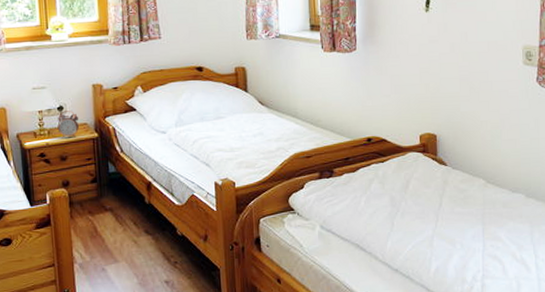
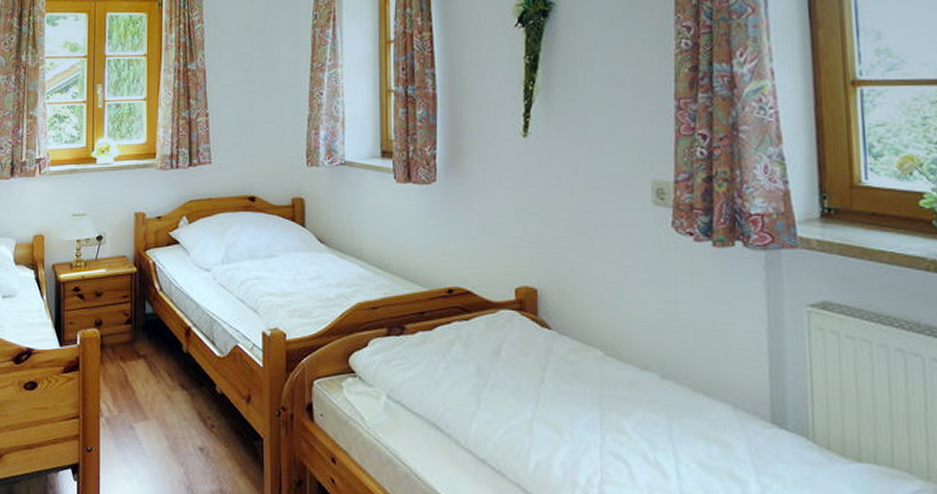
alarm clock: present [57,111,79,138] -> none [95,241,118,272]

